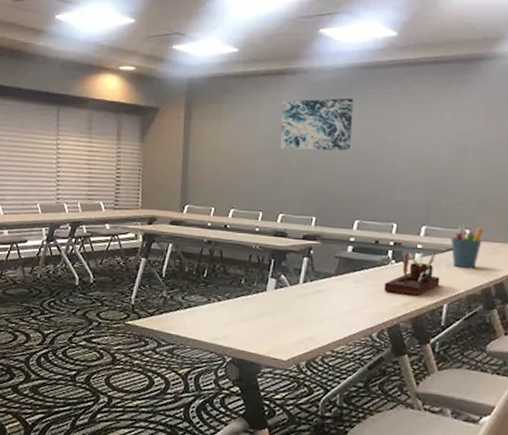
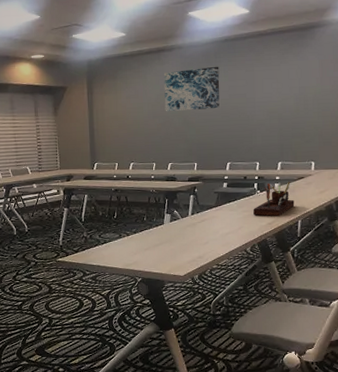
pen holder: present [451,222,484,269] -> none [301,156,325,192]

